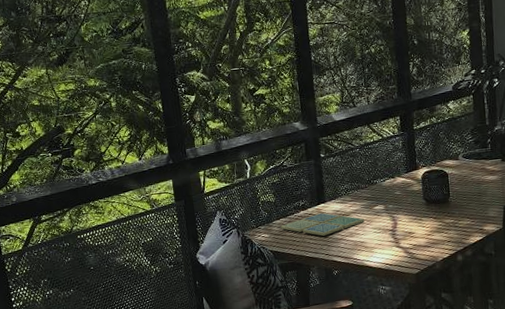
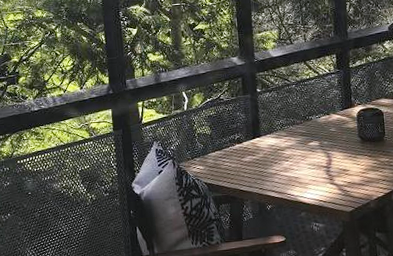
drink coaster: present [280,212,364,236] -> none [216,146,299,170]

